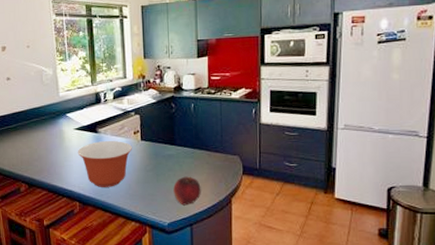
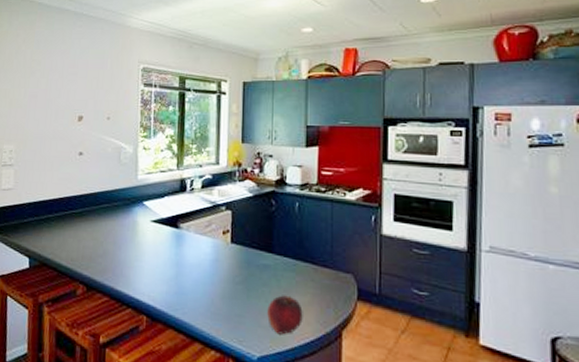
mixing bowl: present [77,141,132,187] -> none [151,239,219,301]

